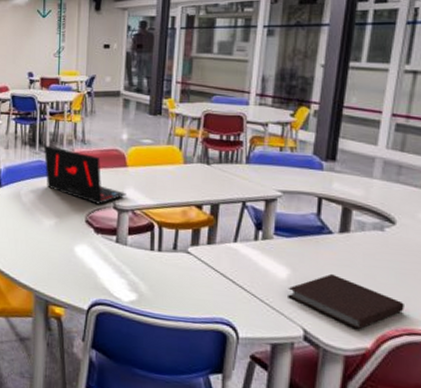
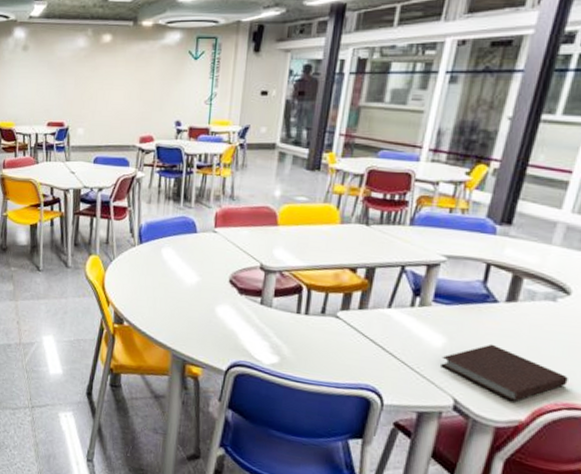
laptop: present [44,145,126,205] -> none [188,200,275,265]

